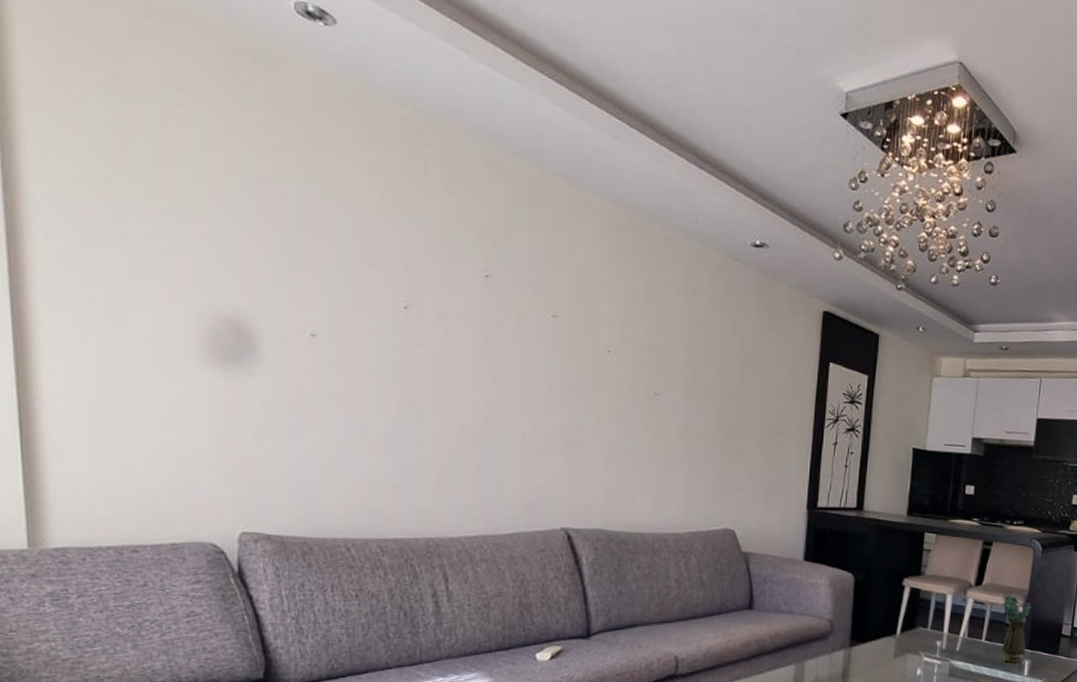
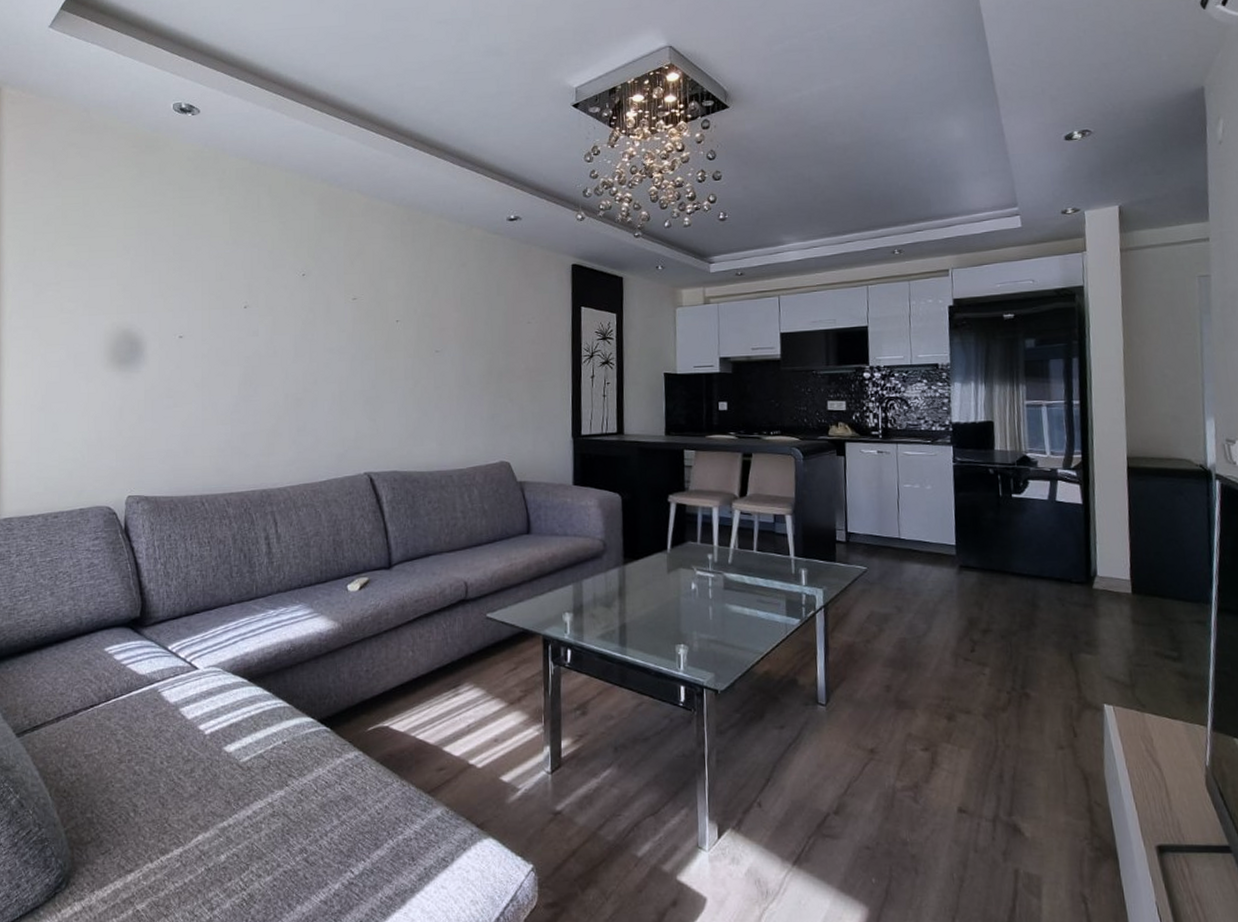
vase: present [1001,590,1031,664] -> none [768,500,801,574]

